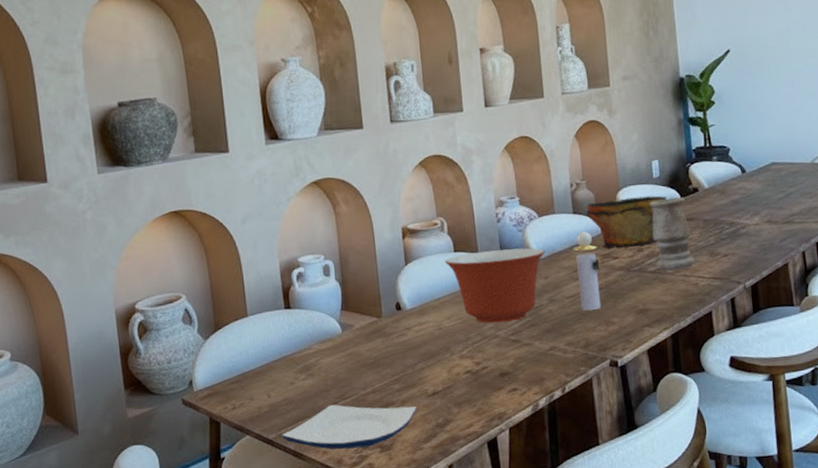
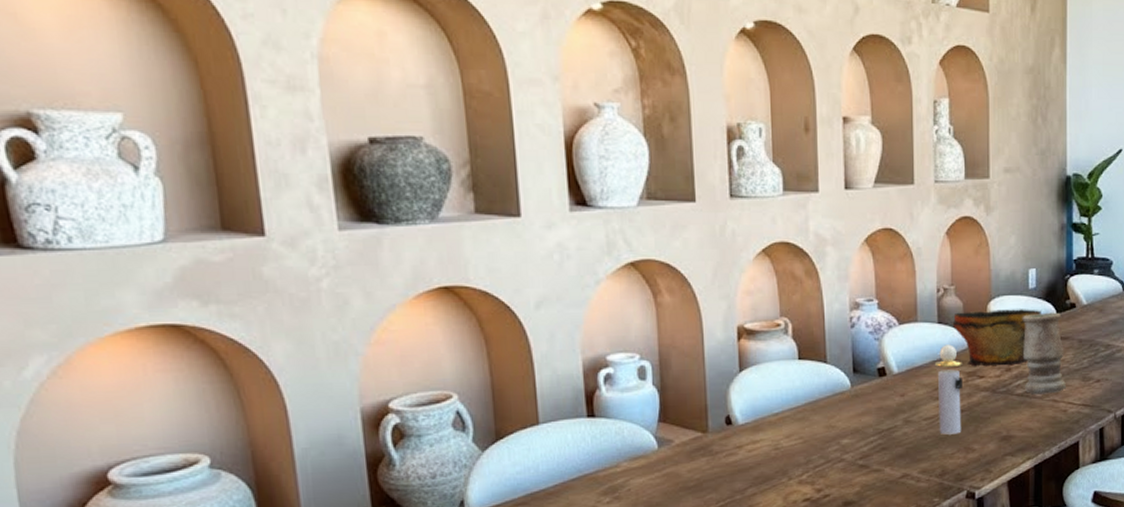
mixing bowl: present [445,248,546,324] -> none [787,359,904,445]

